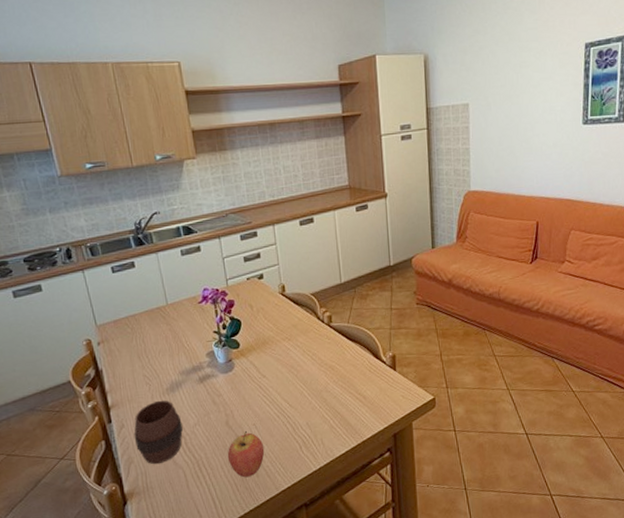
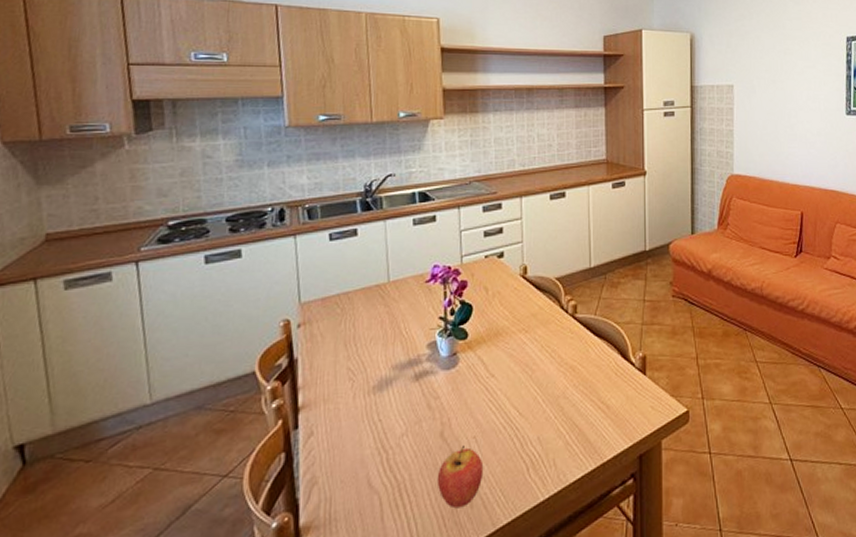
cup: present [133,400,183,465] -> none [323,401,386,488]

